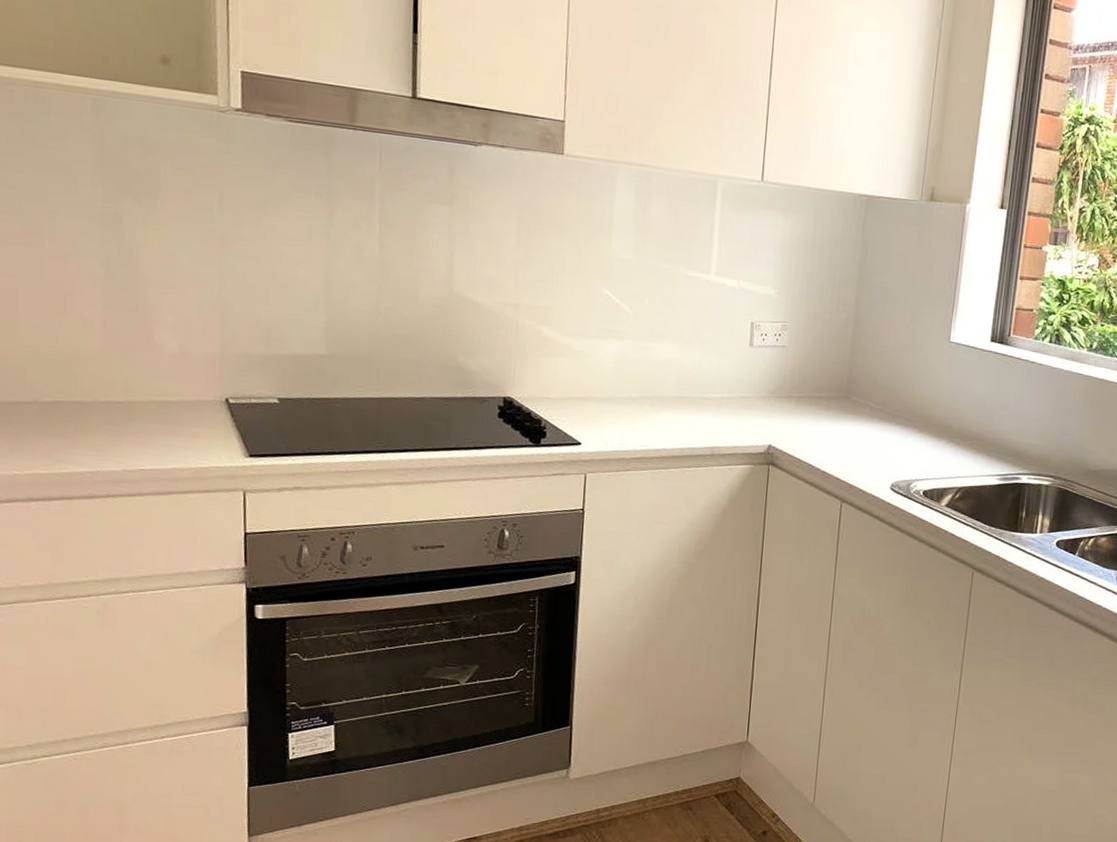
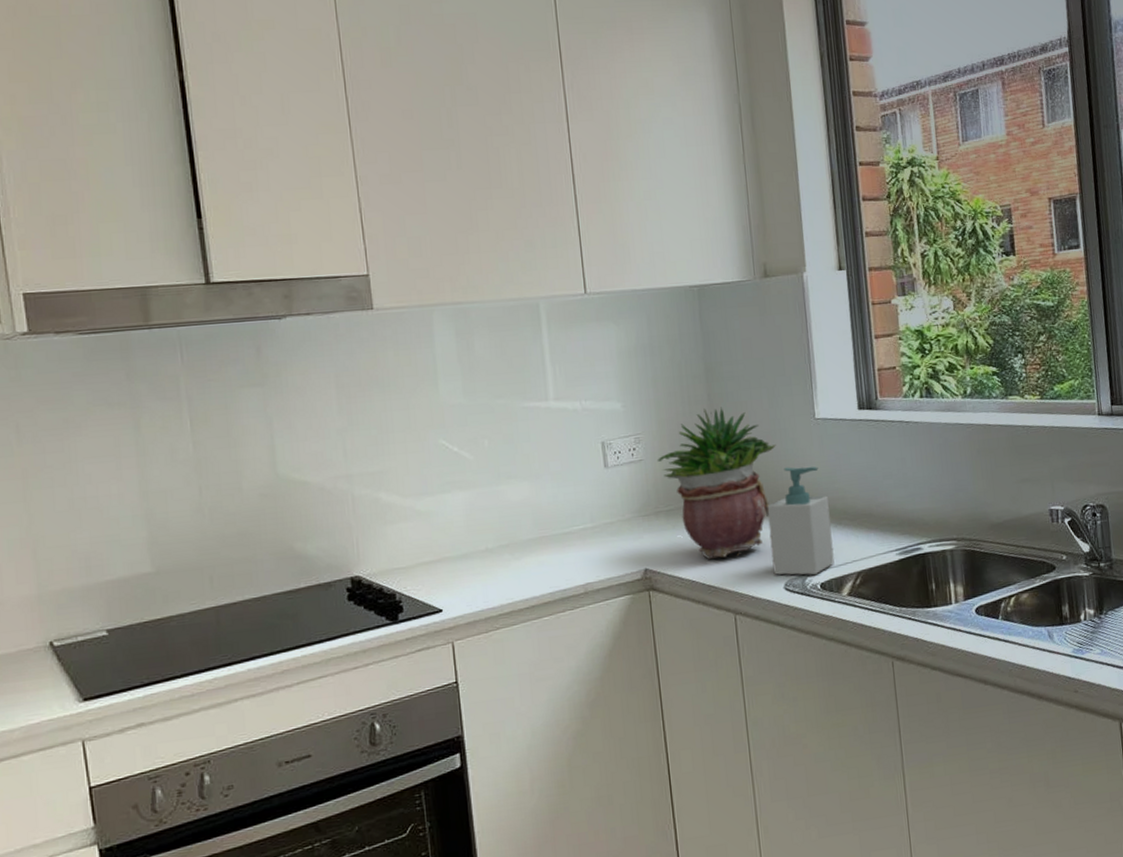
potted plant: none [798,311,909,450] -> present [657,407,776,560]
soap bottle: none [883,380,946,482] -> present [767,467,835,575]

